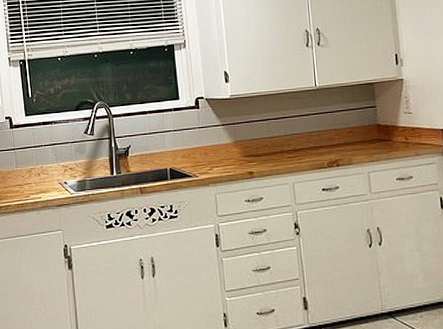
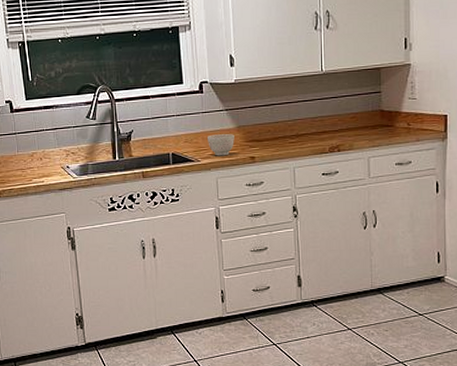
bowl: none [205,149,232,171] -> present [208,134,234,156]

